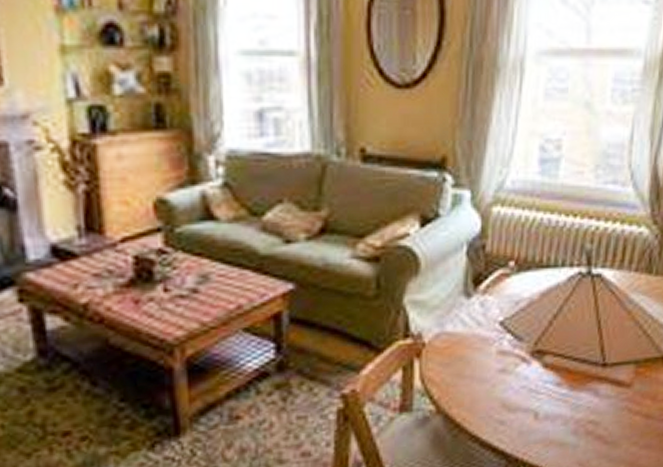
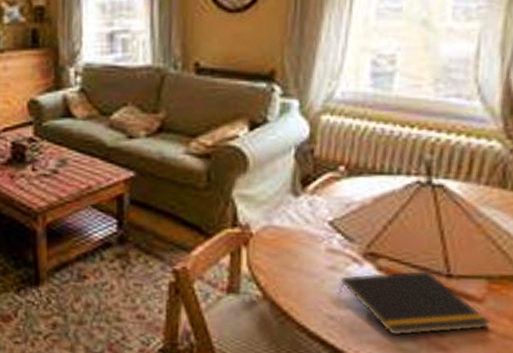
notepad: none [507,362,637,431] -> present [337,270,491,336]

